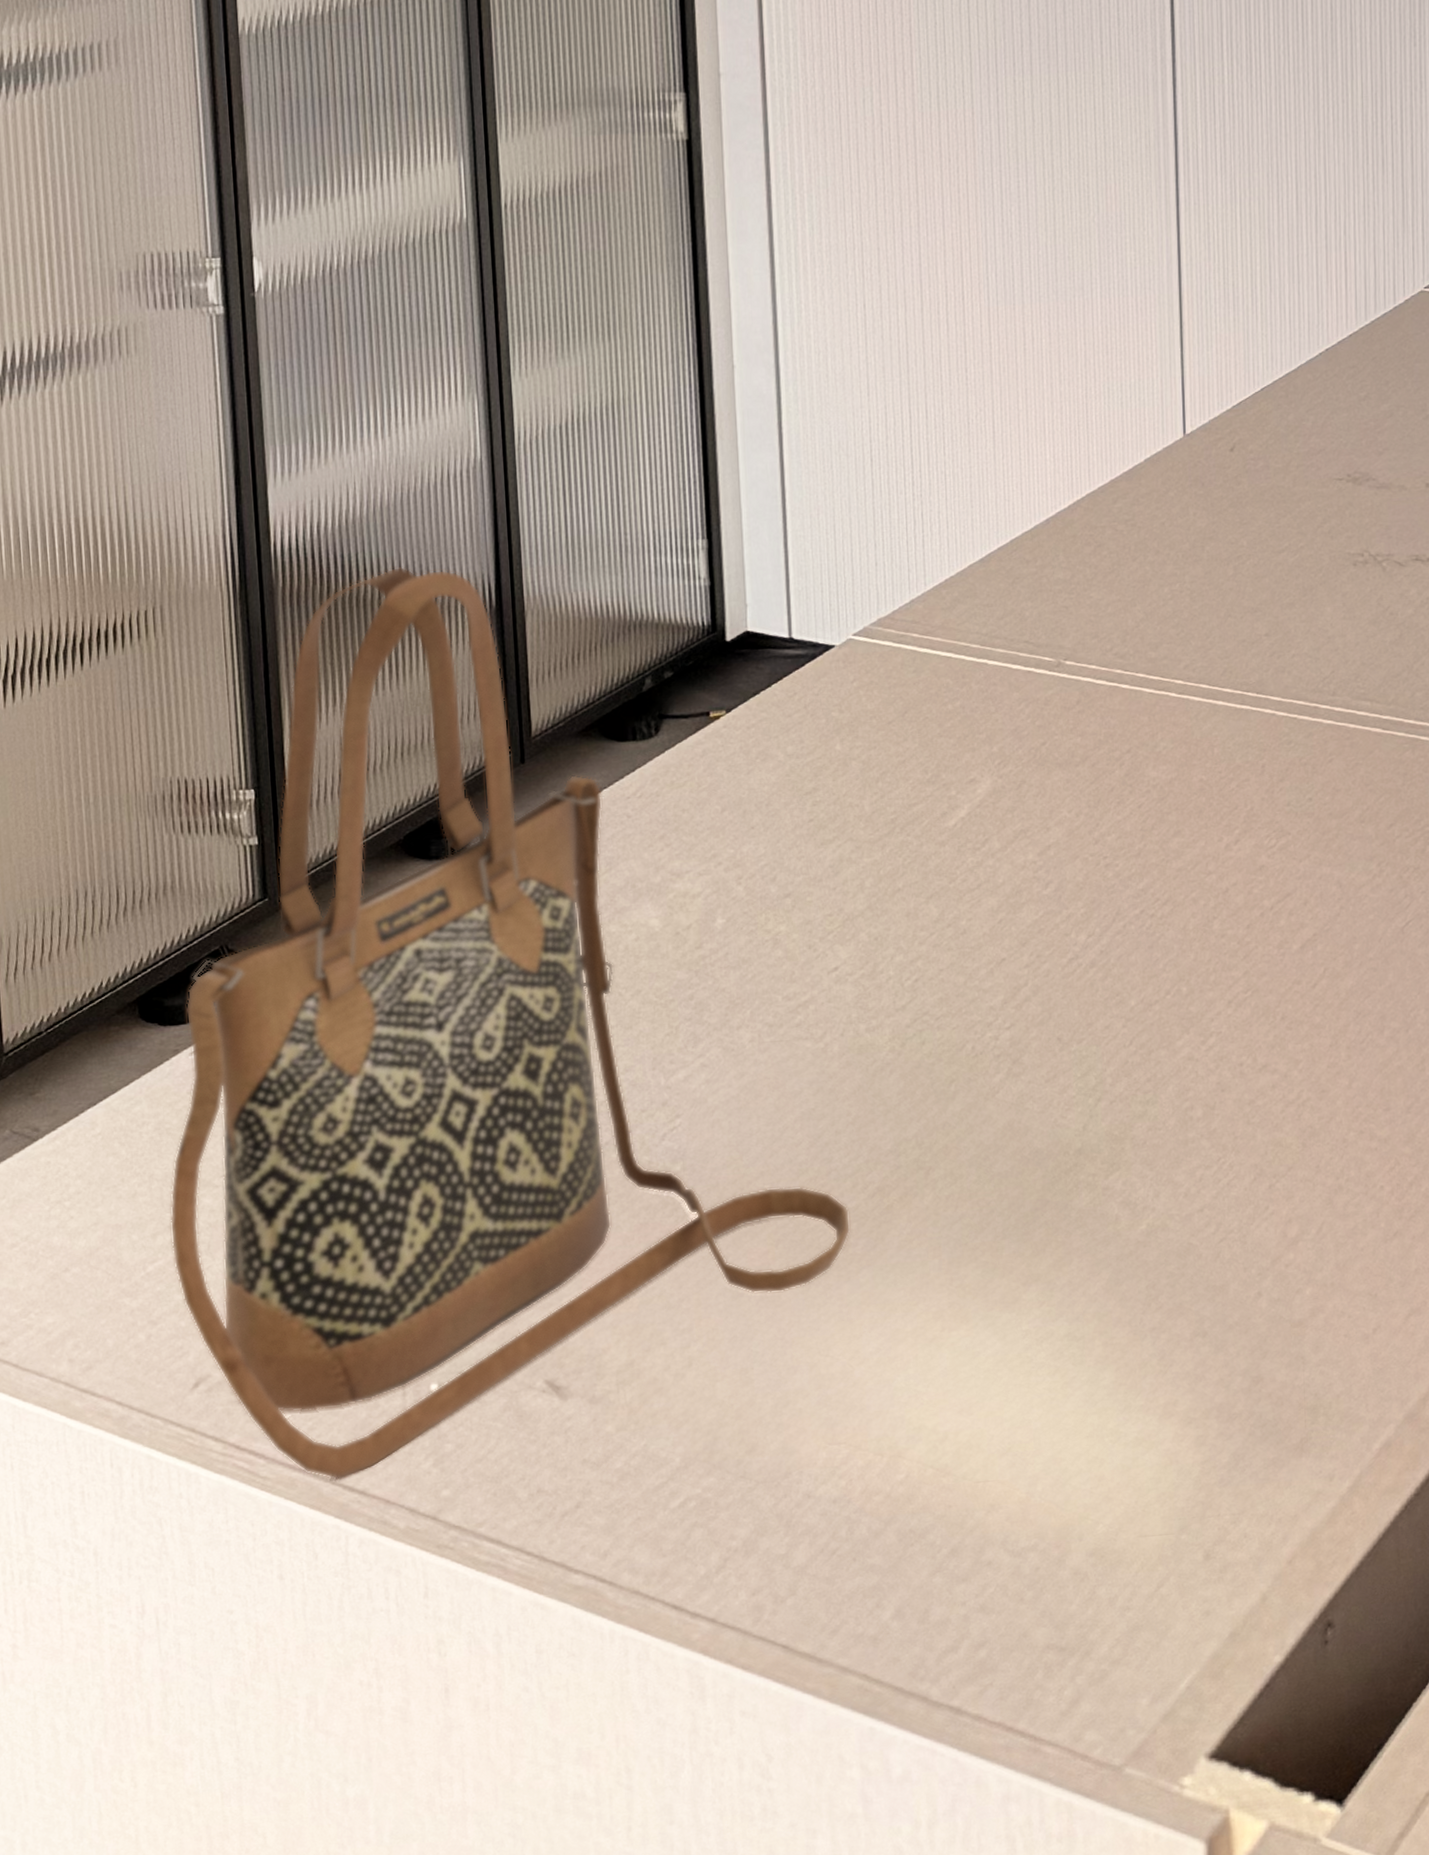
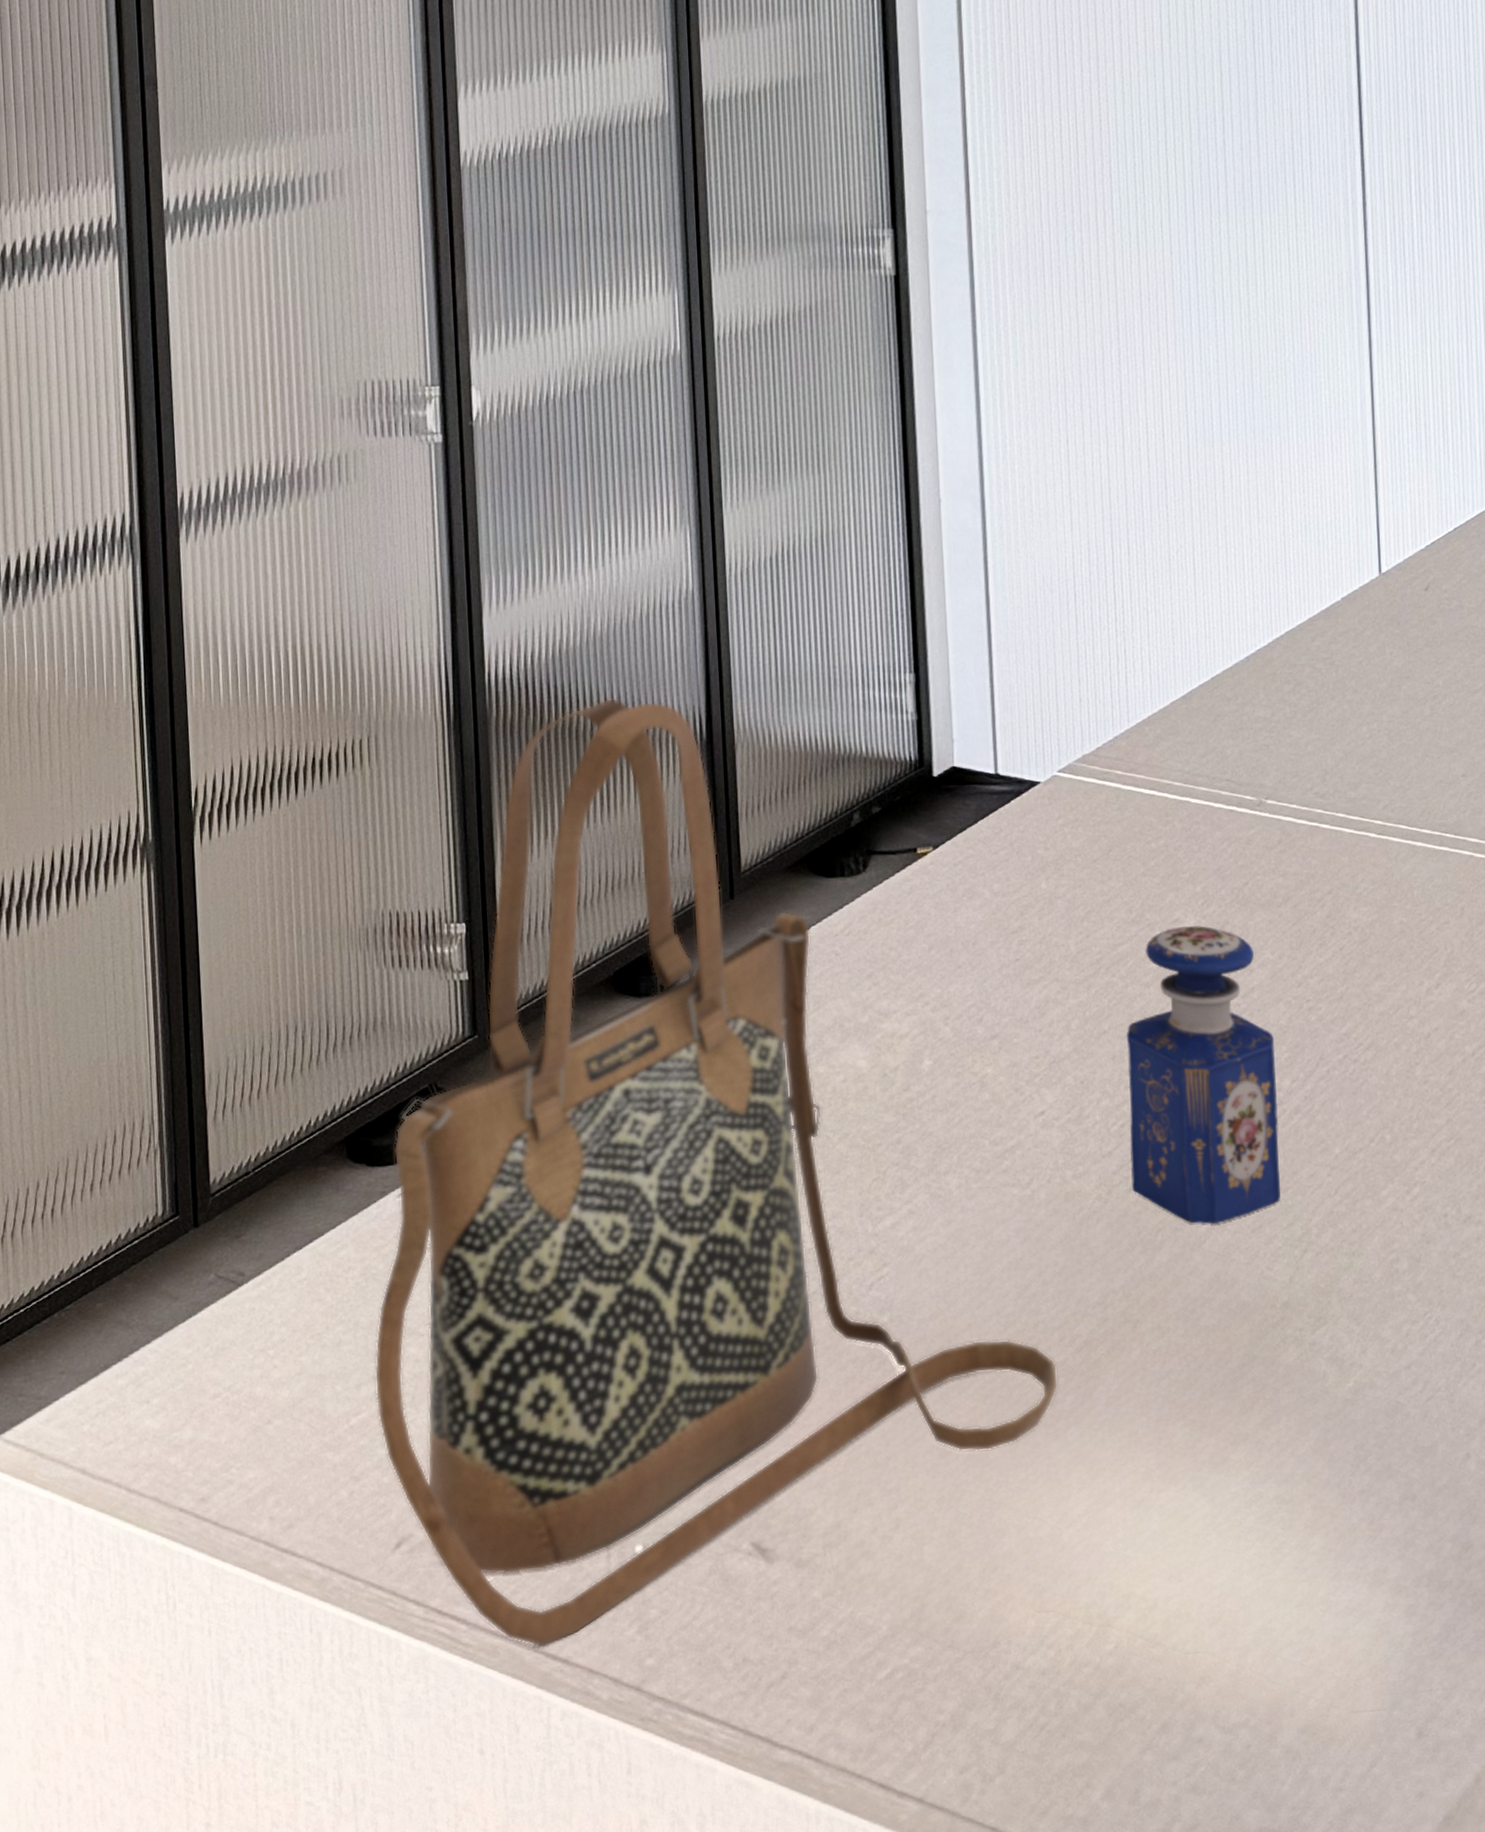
perfume bottle: none [920,785,1075,1075] -> present [1126,925,1281,1225]

